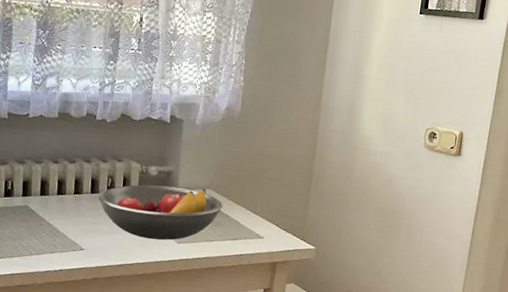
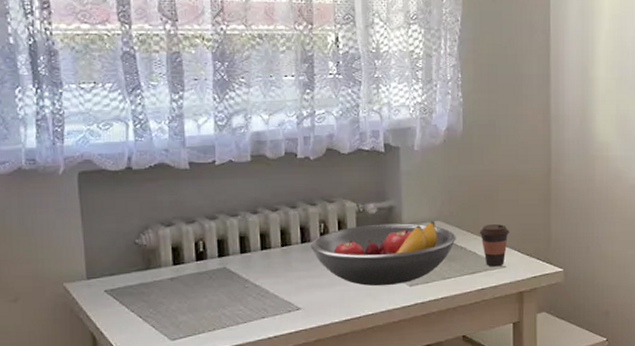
coffee cup: none [243,198,272,237] -> present [479,224,510,267]

